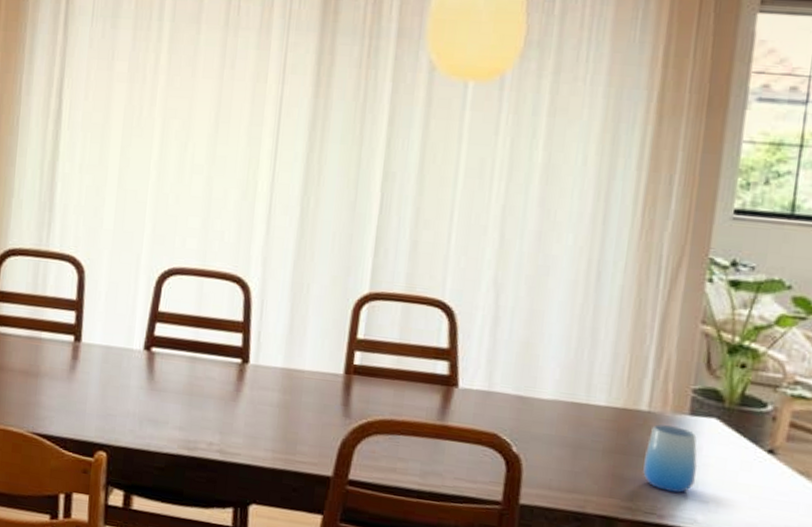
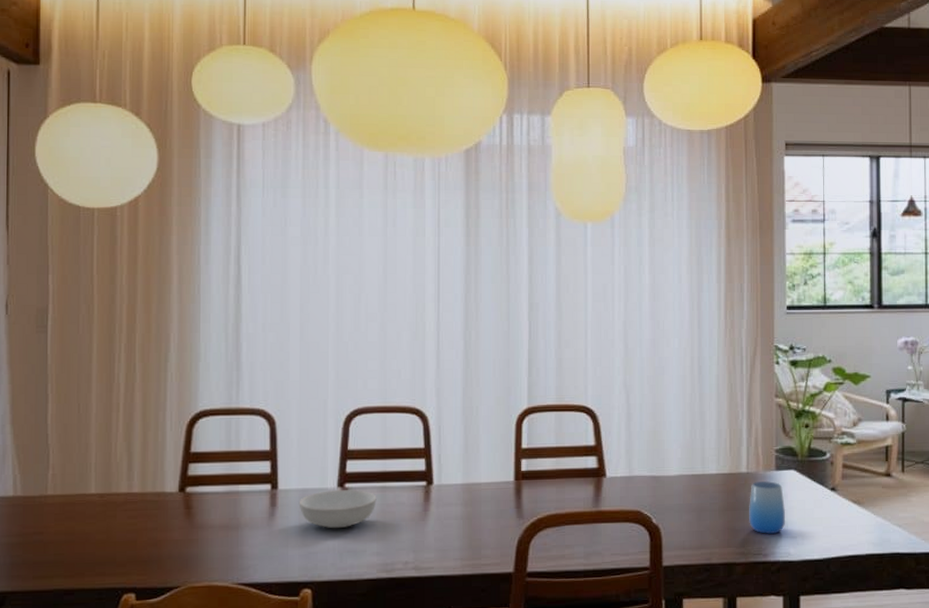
serving bowl: none [101,351,185,395] -> present [299,489,377,529]

